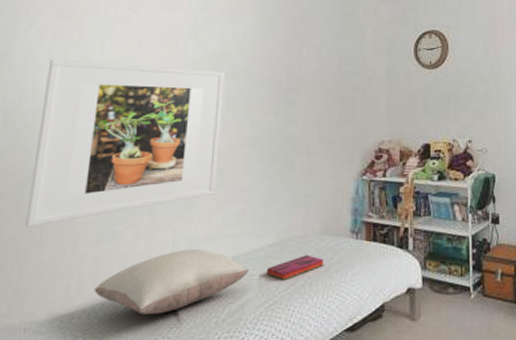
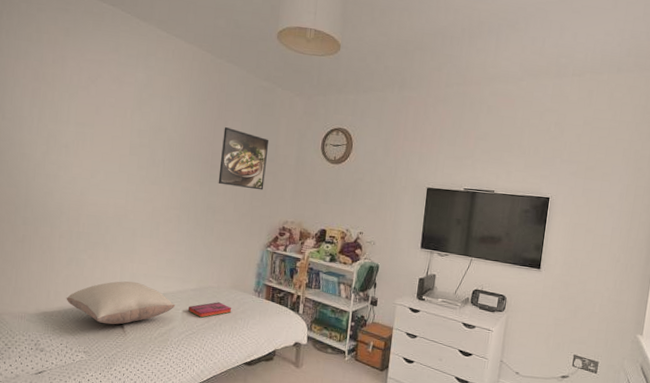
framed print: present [25,60,224,228] -> none [18,116,162,245]
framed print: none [296,45,354,110] -> present [218,127,269,190]

